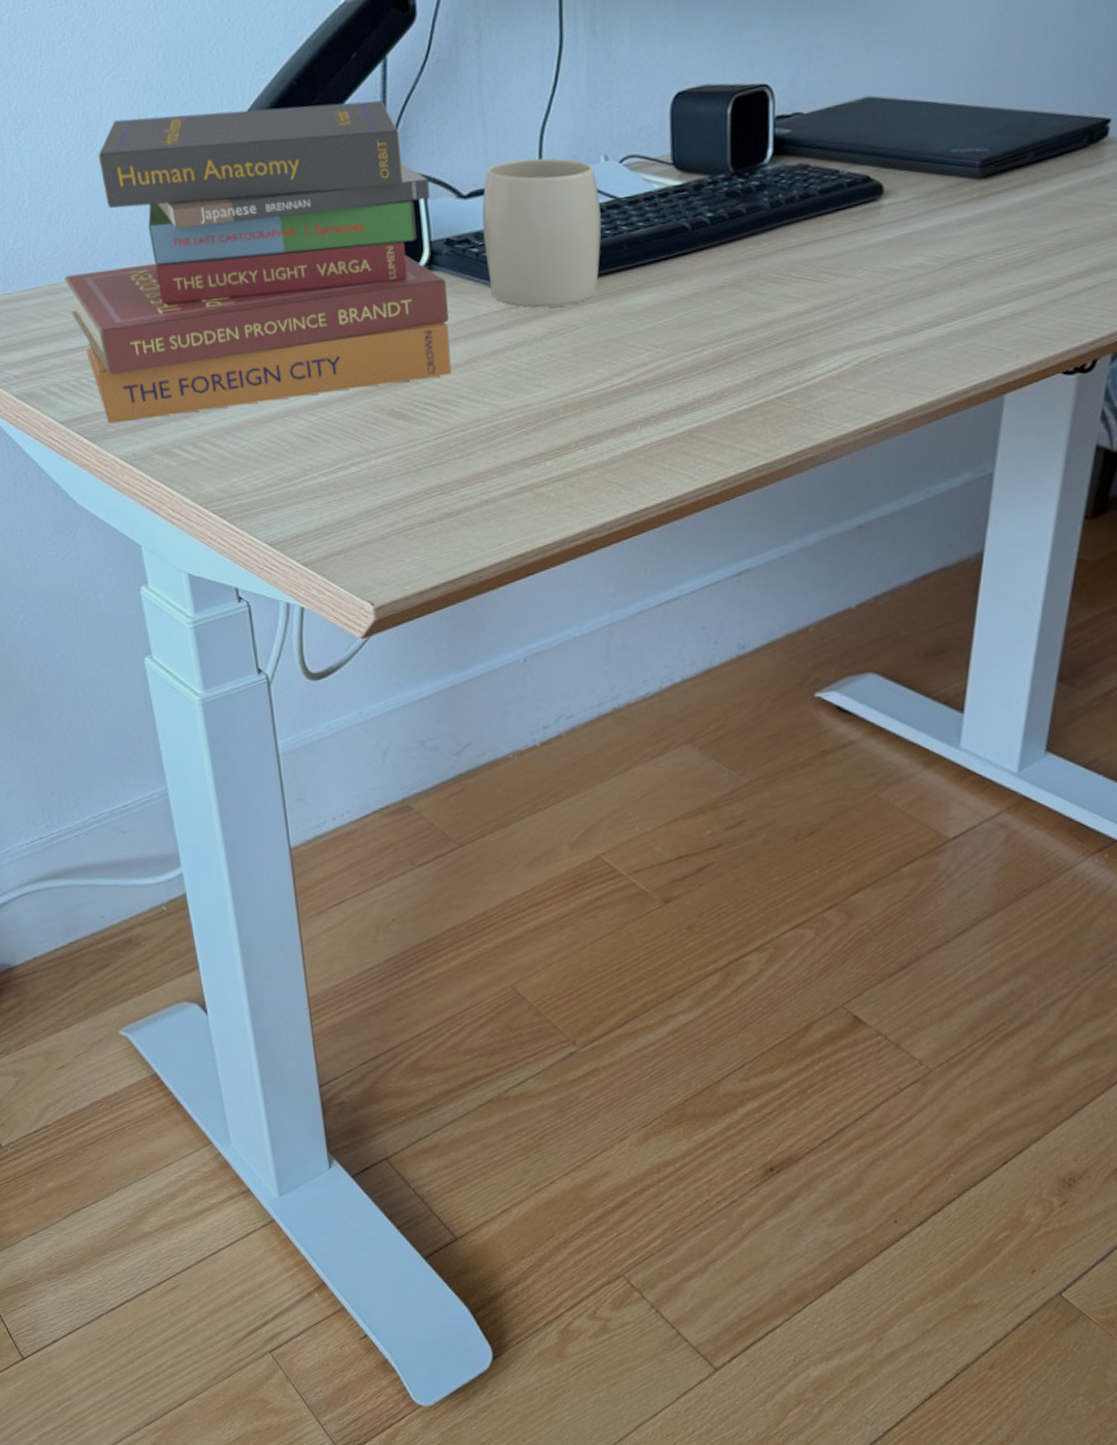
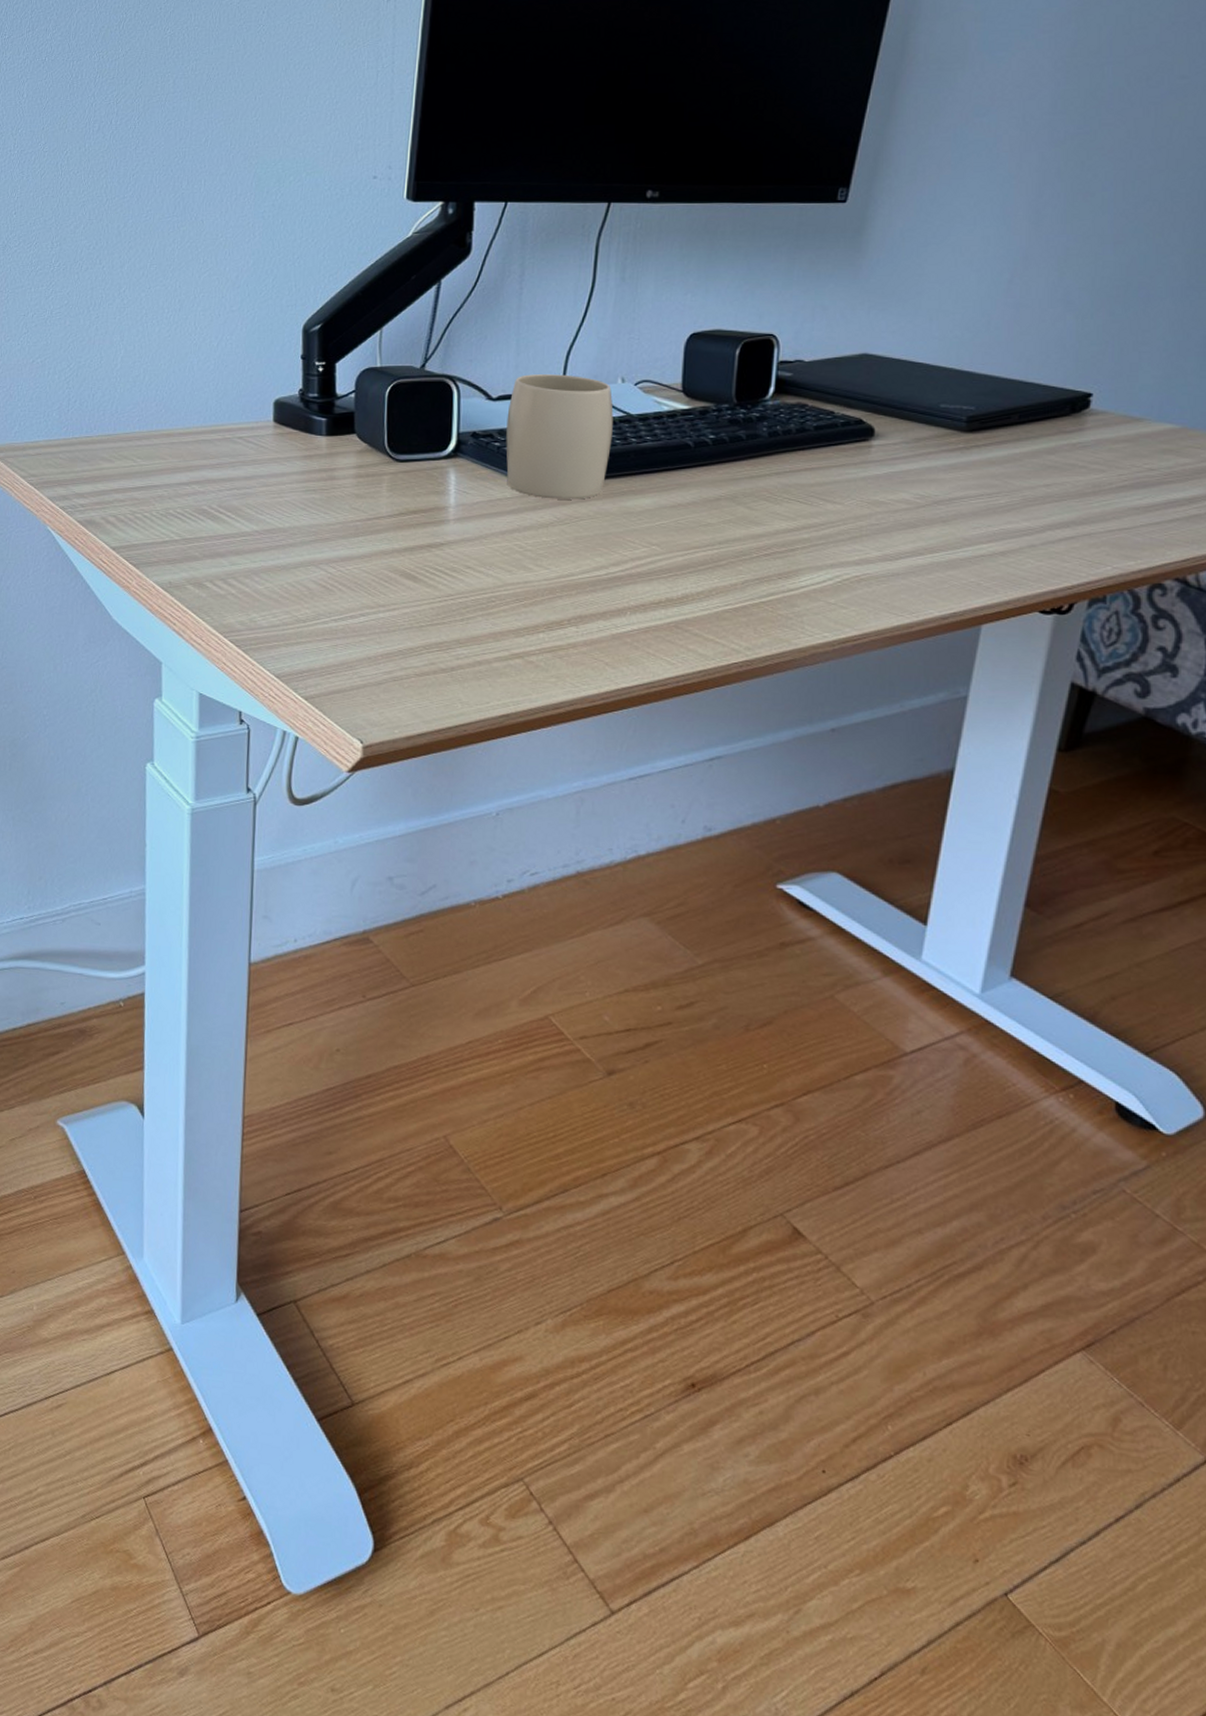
books: present [64,100,452,424] -> none [138,308,469,554]

